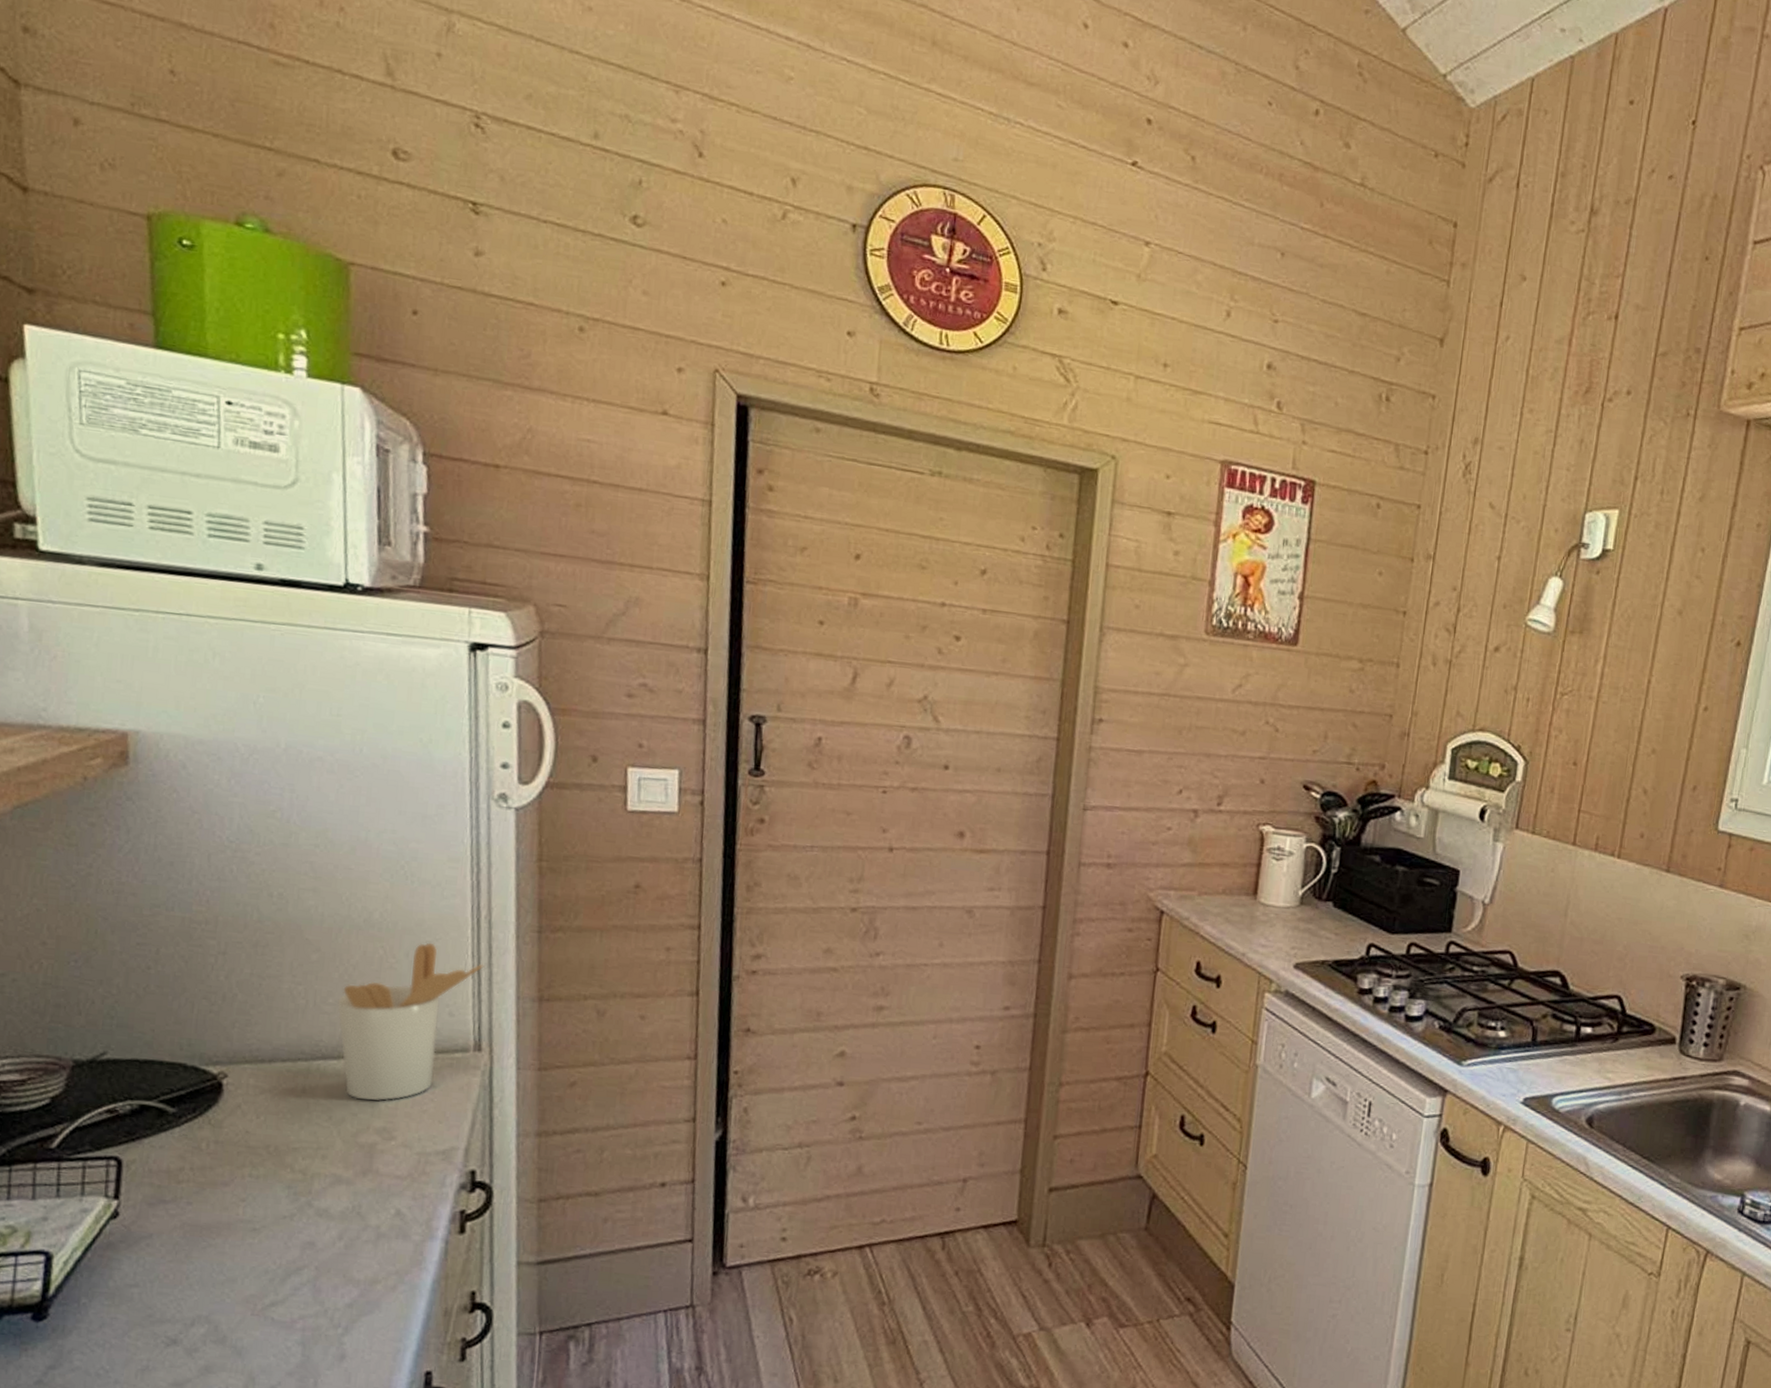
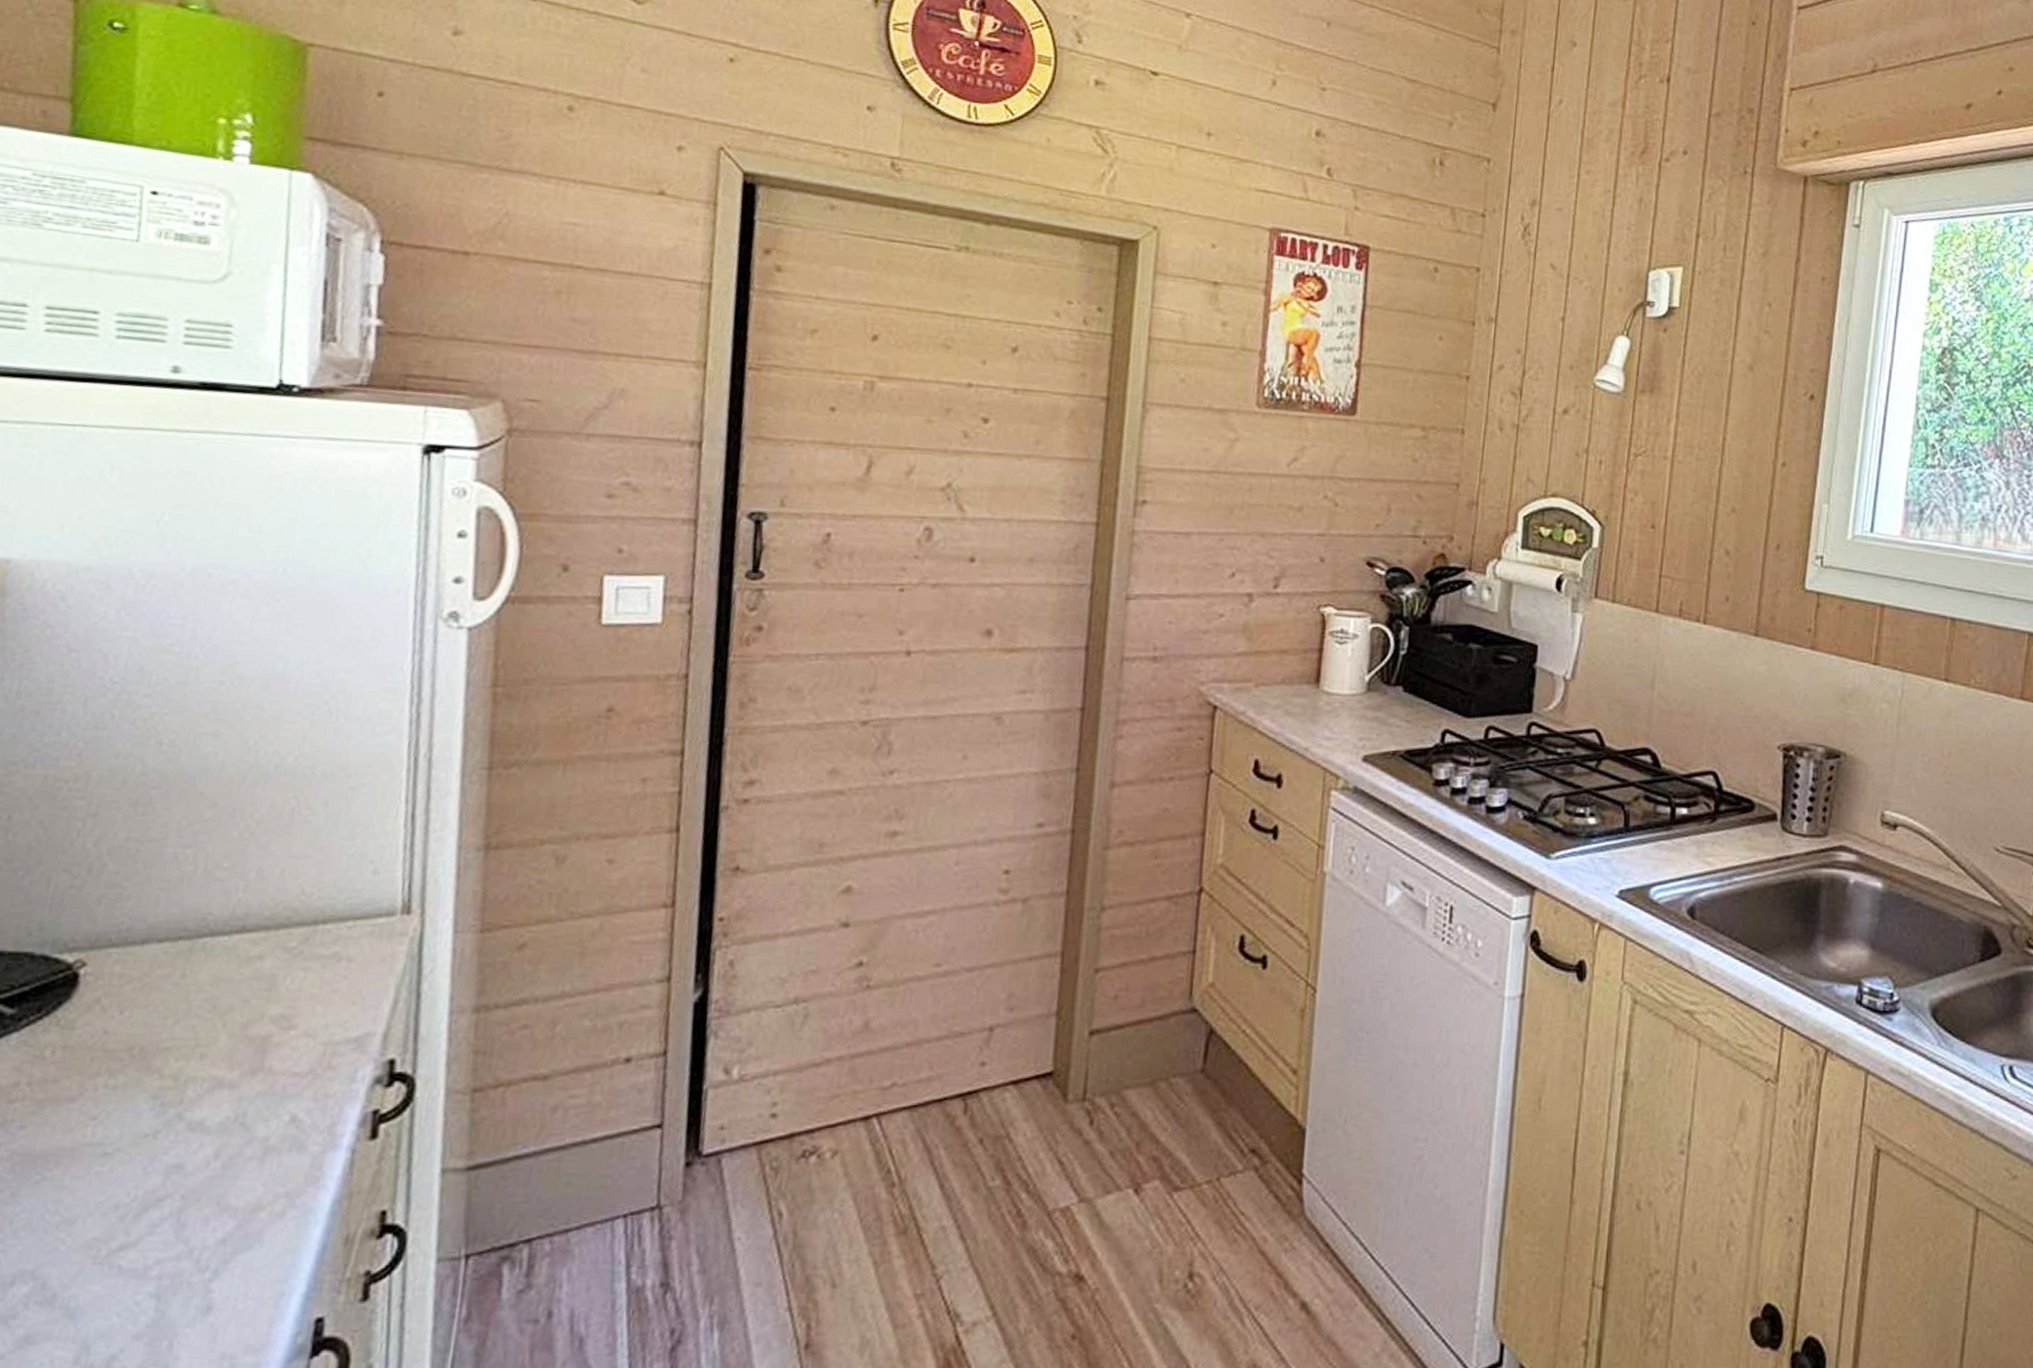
utensil holder: present [338,942,484,1101] -> none [233,788,420,983]

